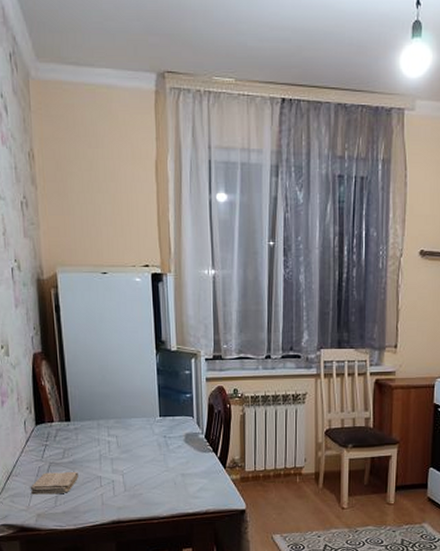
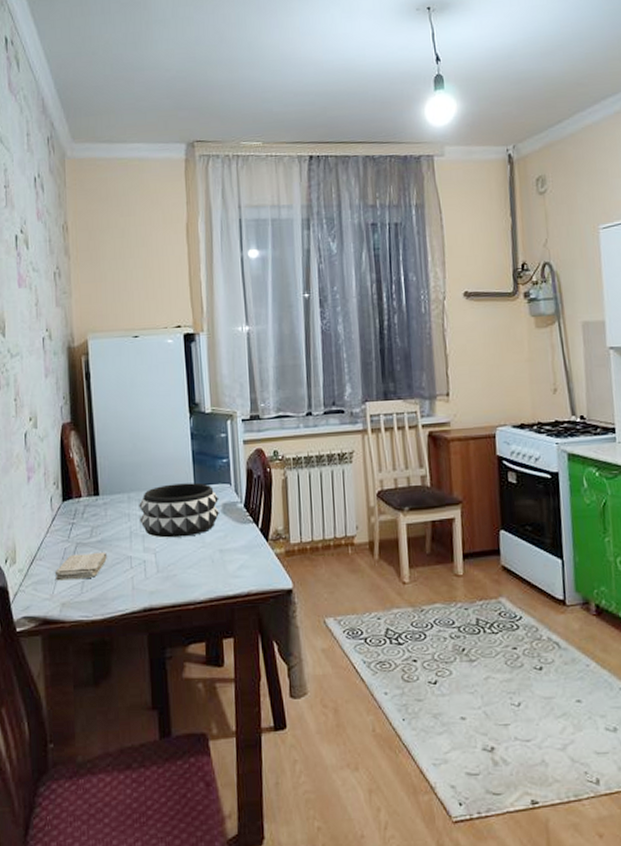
decorative bowl: none [108,414,182,462] -> present [139,482,219,538]

